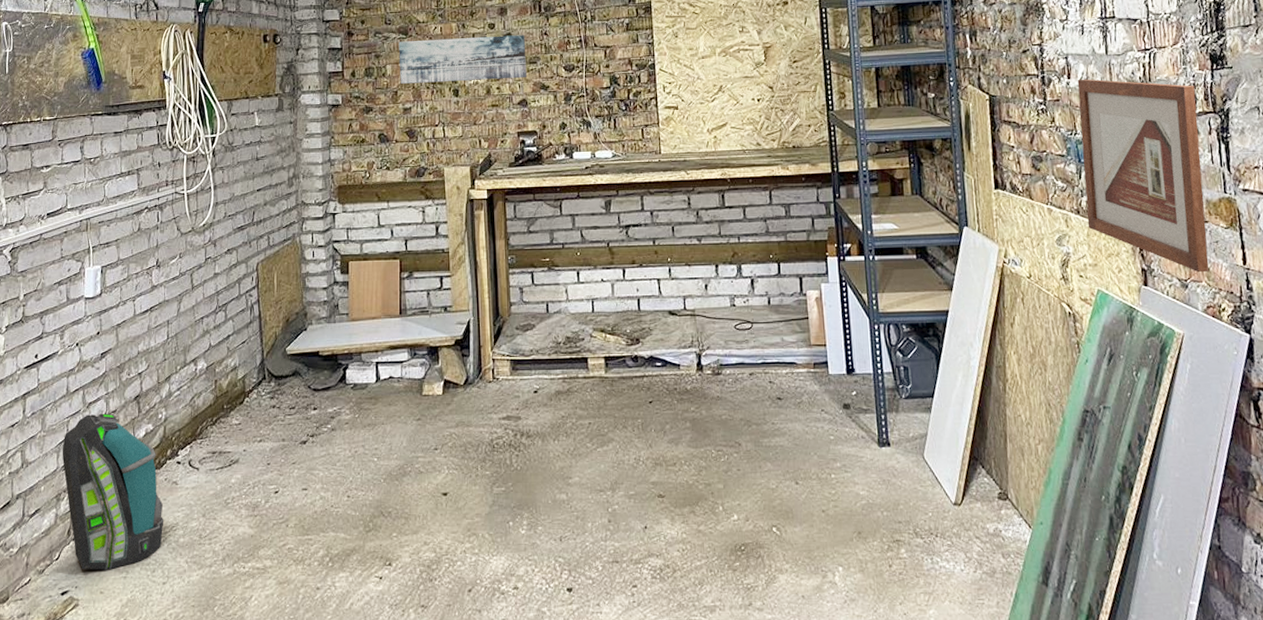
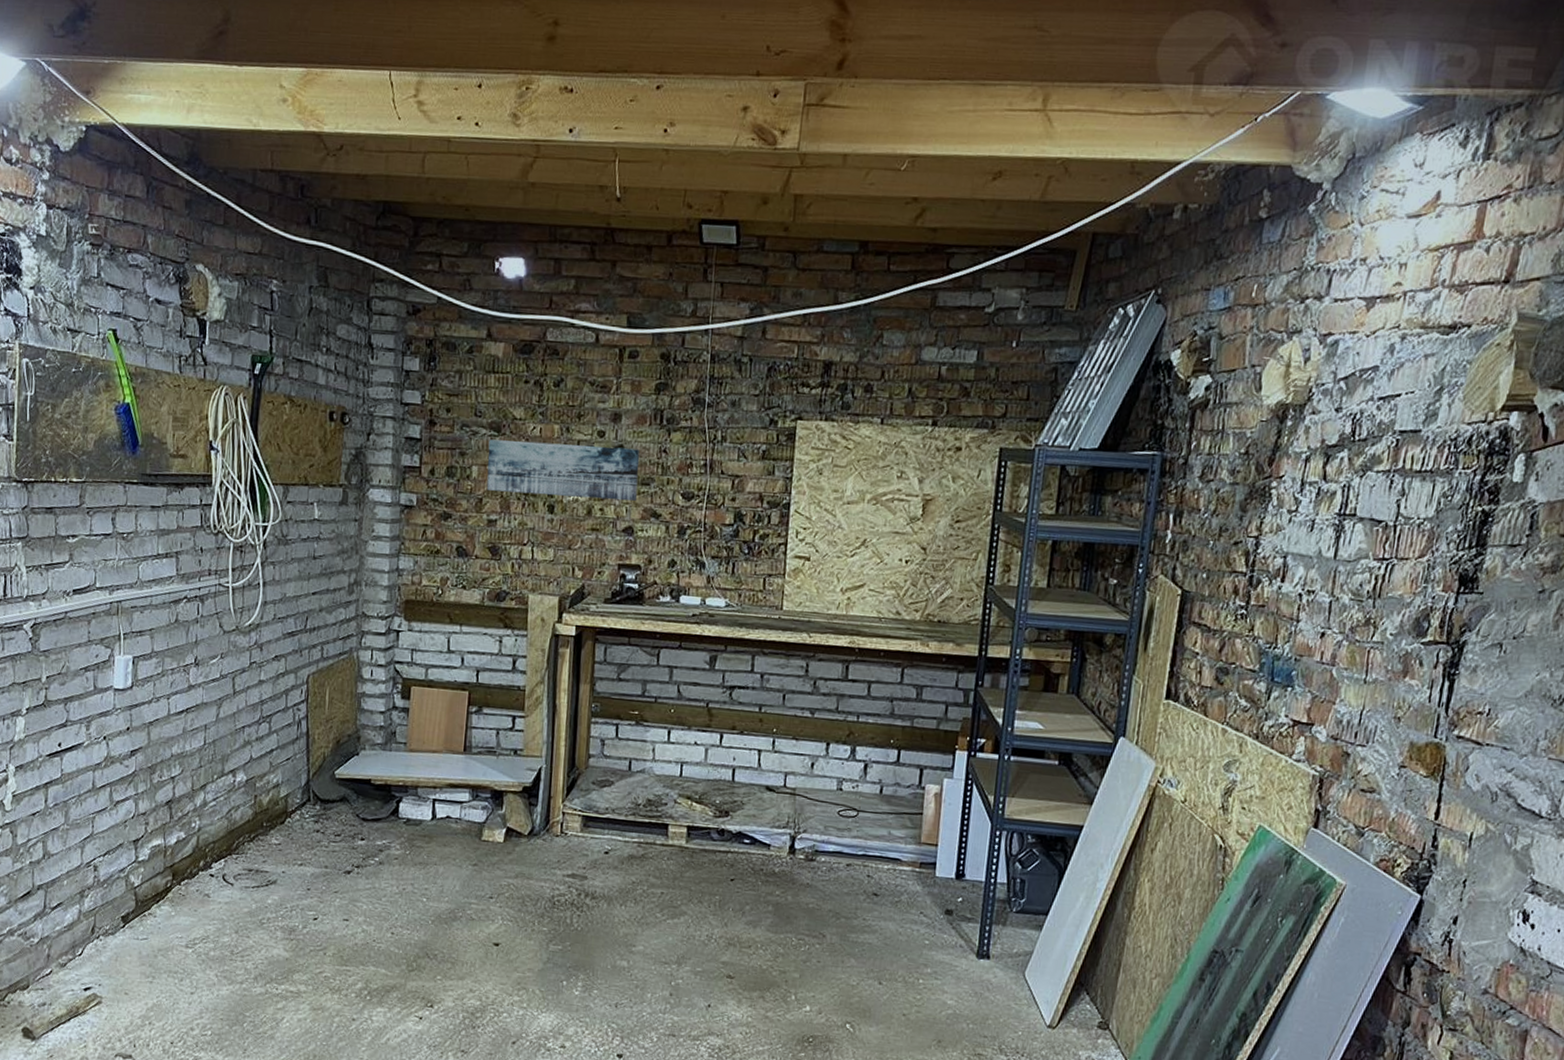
backpack: present [62,413,164,570] -> none [86,813,194,973]
picture frame: present [1077,79,1210,273] -> none [1264,584,1432,823]

